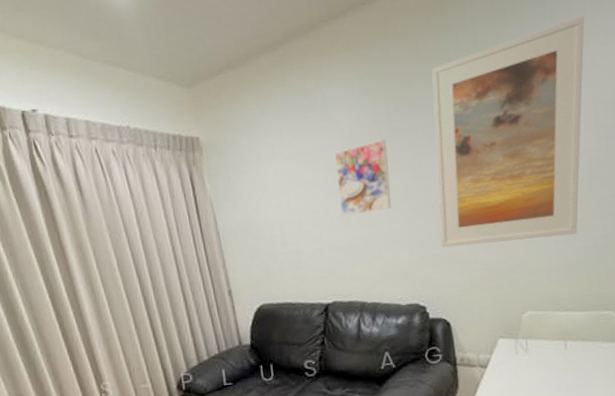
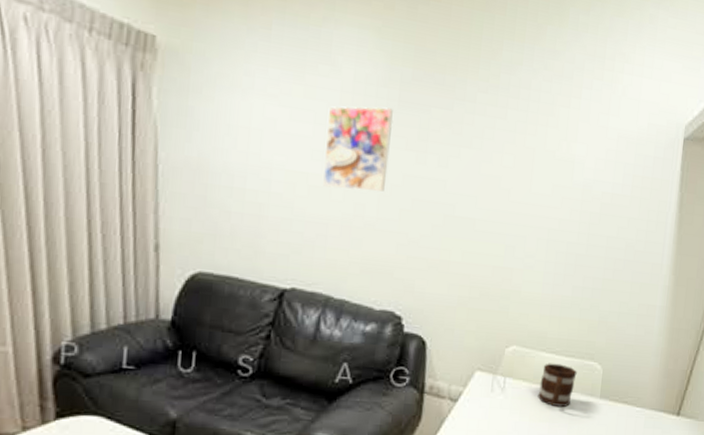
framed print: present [431,15,585,247] -> none [433,39,625,271]
mug: none [560,318,594,357] -> present [537,363,577,407]

